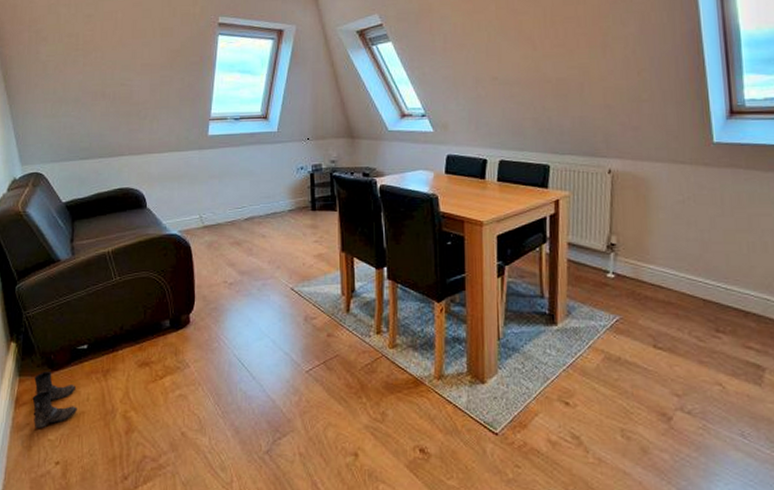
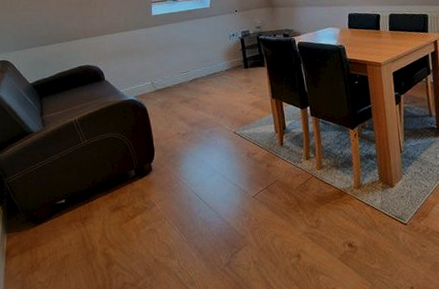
boots: present [32,372,77,429] -> none [21,226,62,275]

